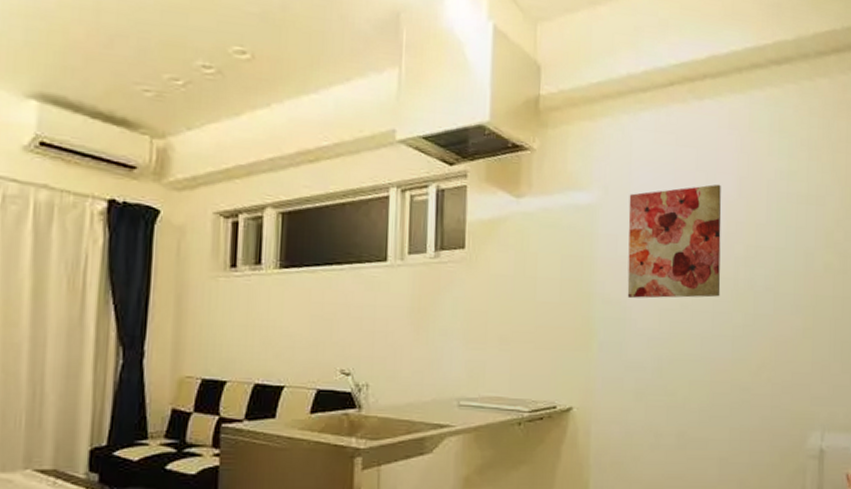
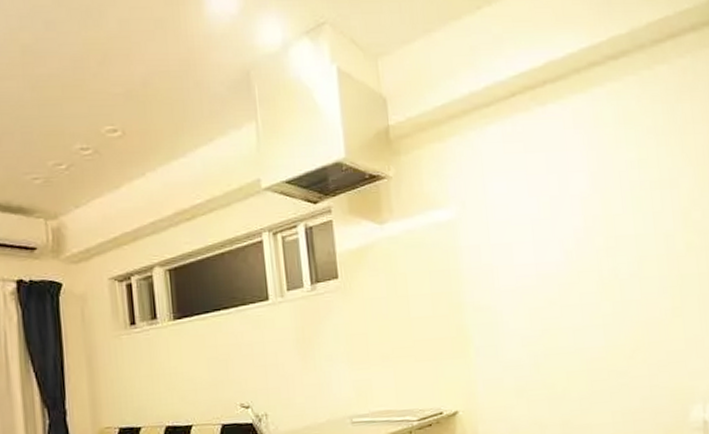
wall art: present [627,184,721,299] -> none [486,182,586,302]

